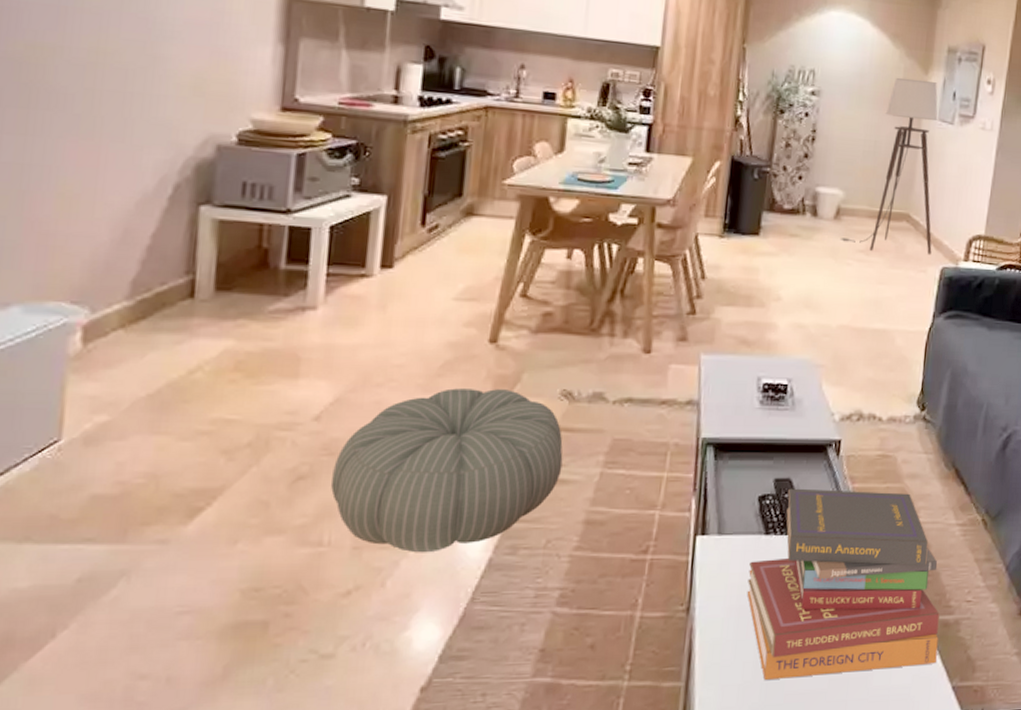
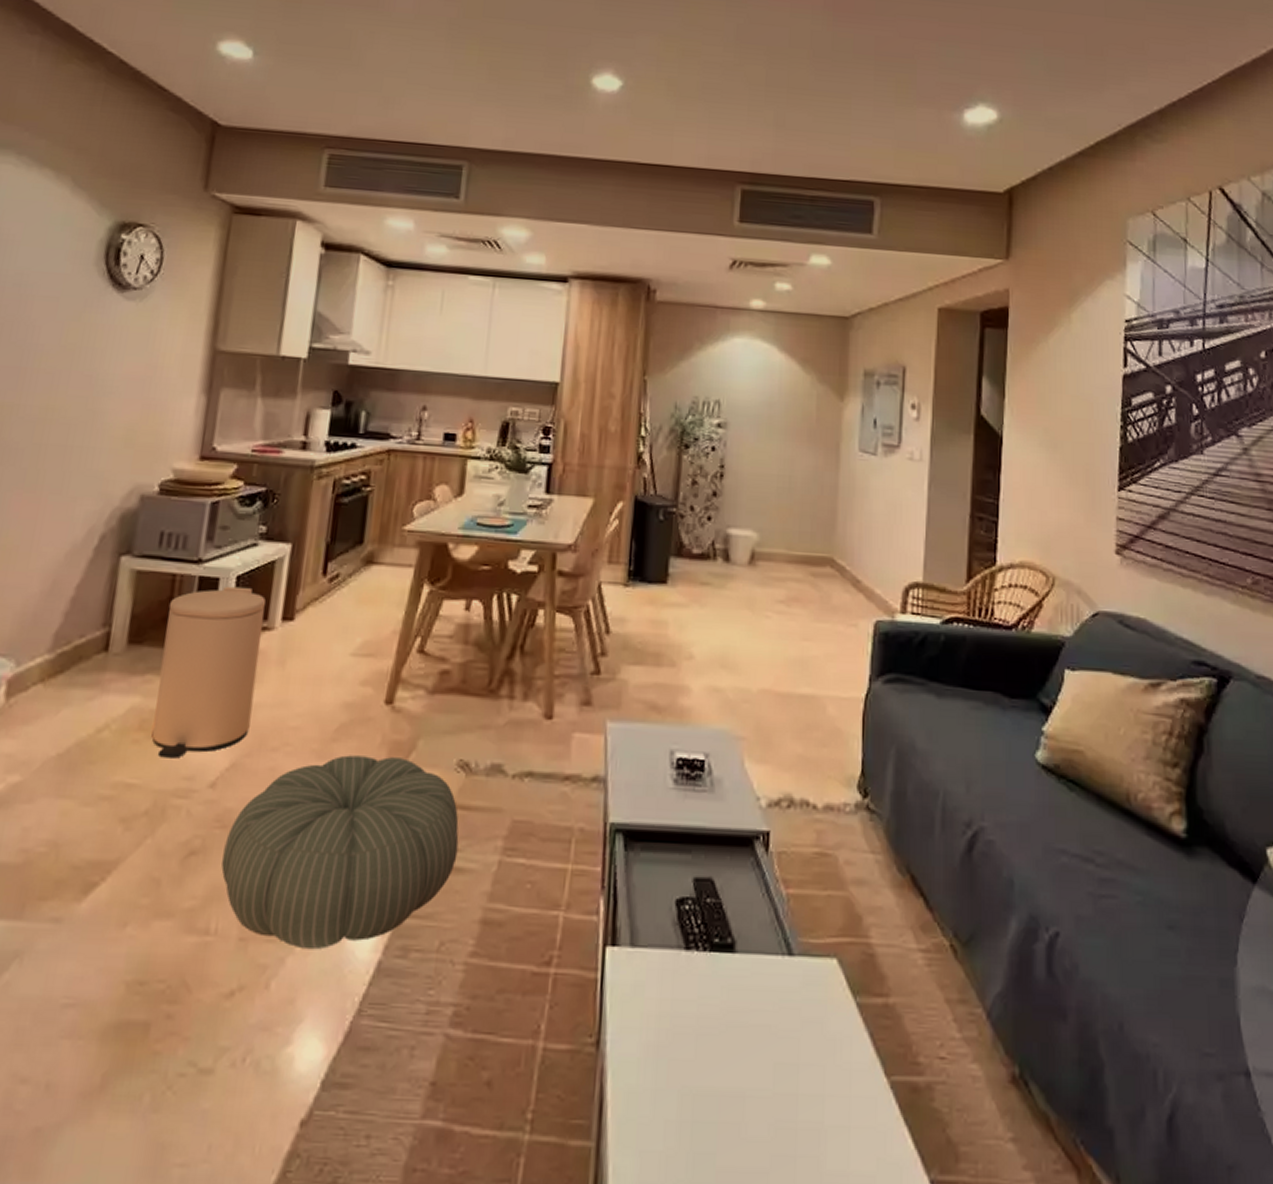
pedal bin: none [249,235,362,396] -> present [151,586,266,758]
books: present [747,488,940,680] -> none [666,891,907,1149]
floor lamp: present [841,77,938,255] -> none [757,405,862,607]

